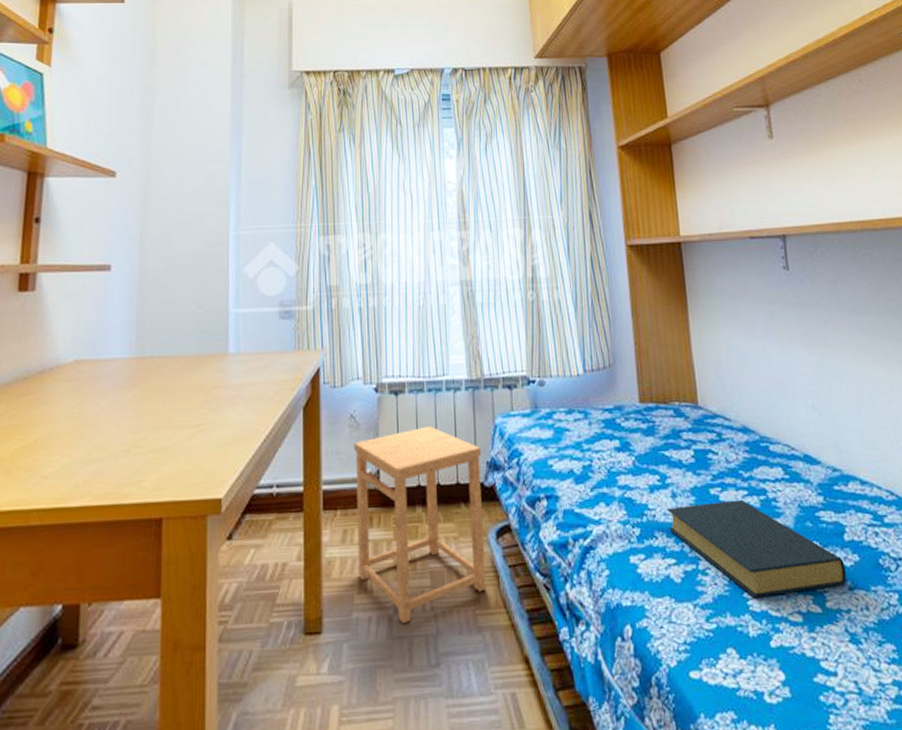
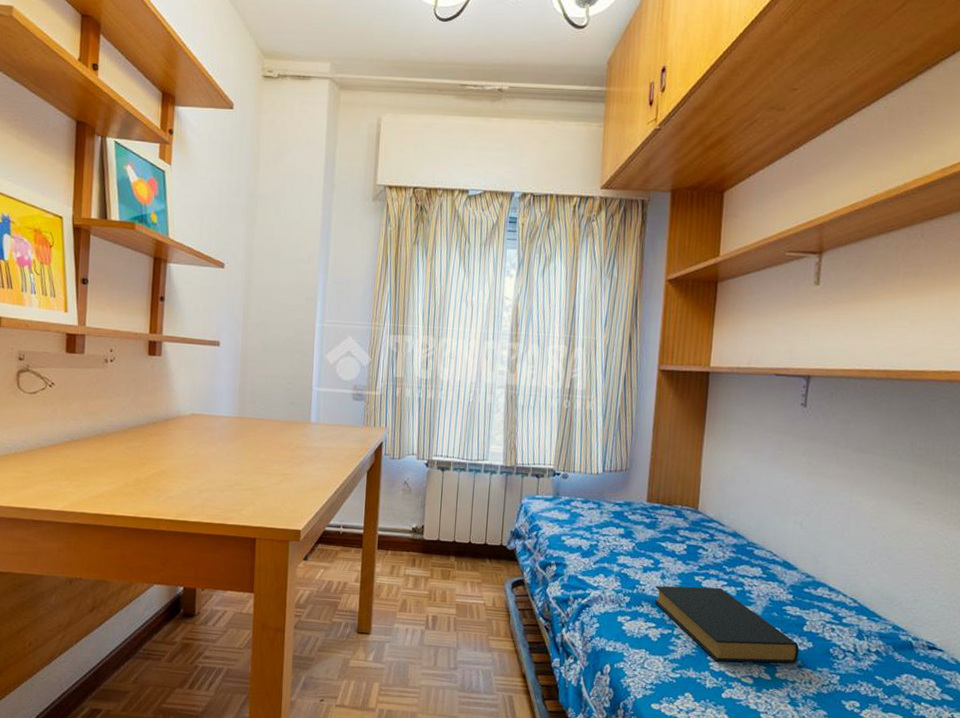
side table: present [353,426,486,624] -> none [401,498,508,638]

